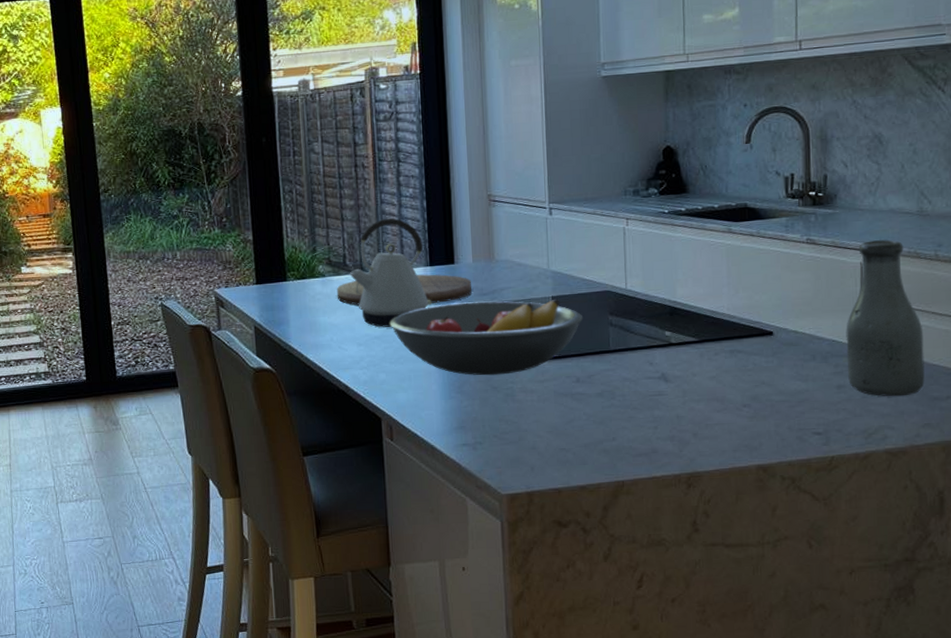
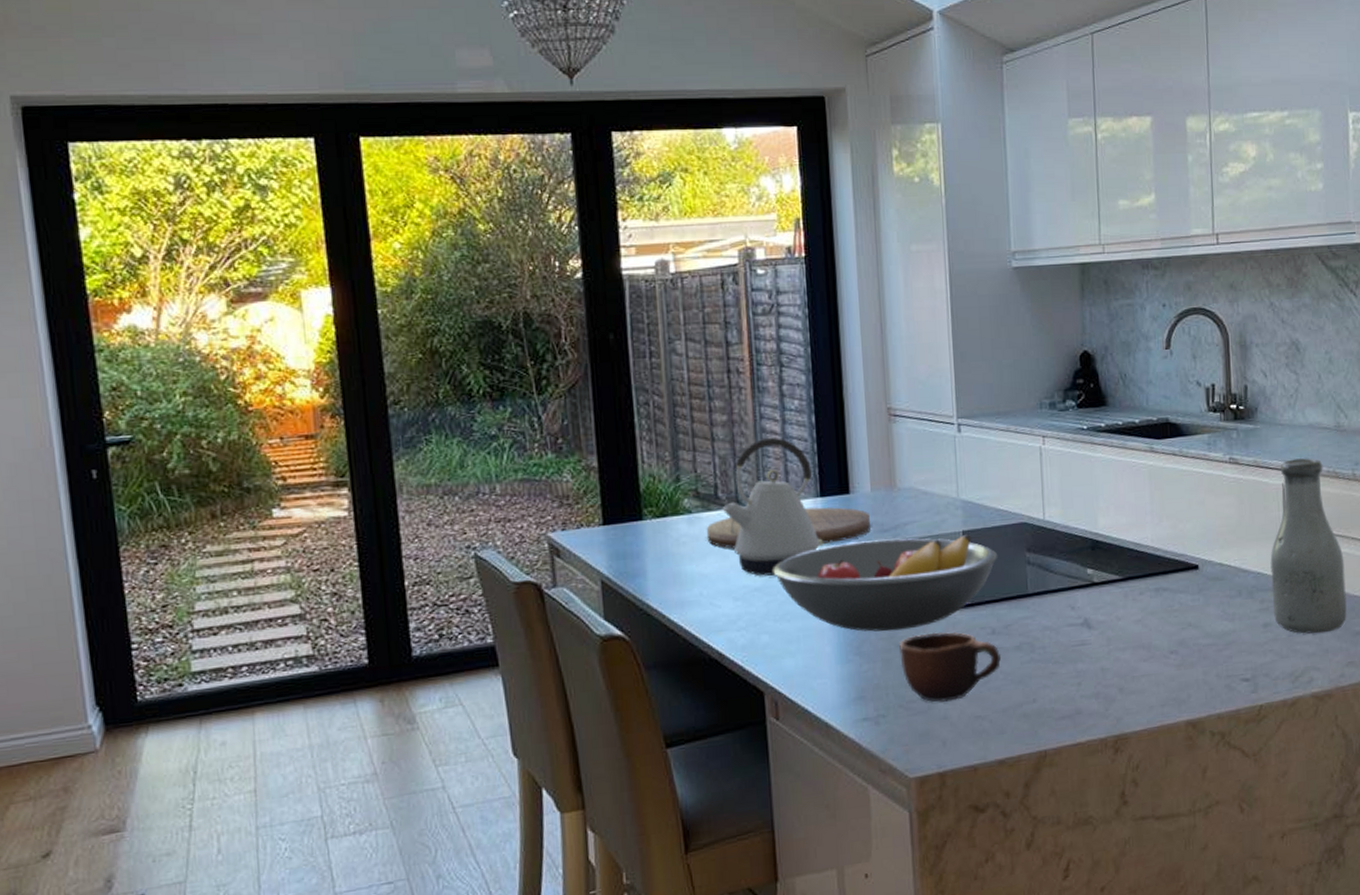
mug: none [495,378,584,435] -> present [899,631,1001,702]

